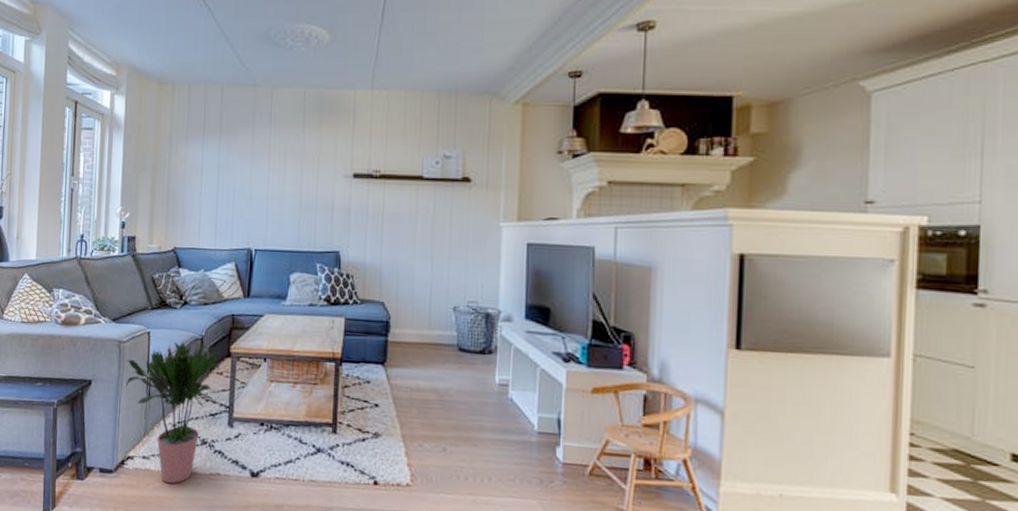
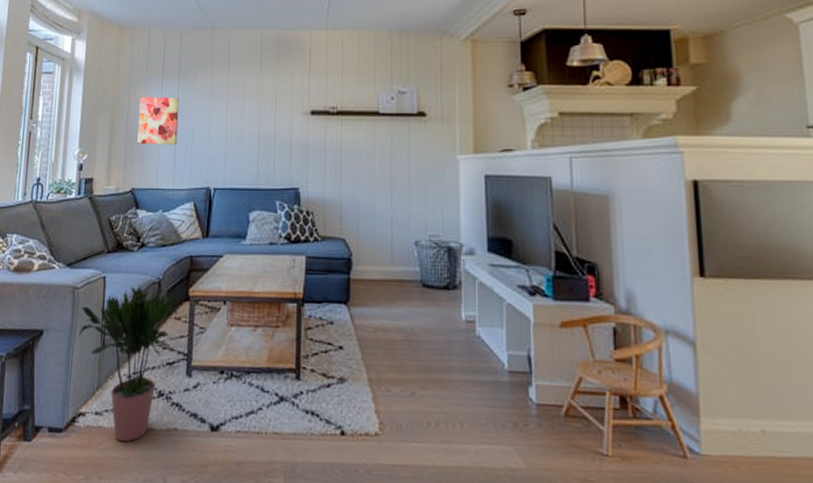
wall art: none [179,155,221,206] -> present [137,97,180,145]

